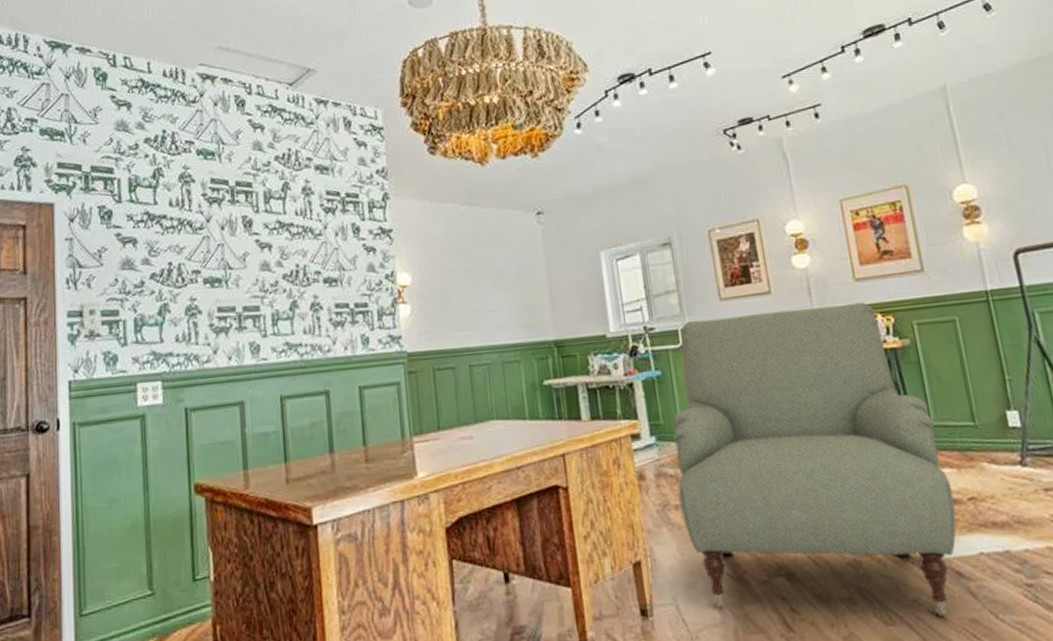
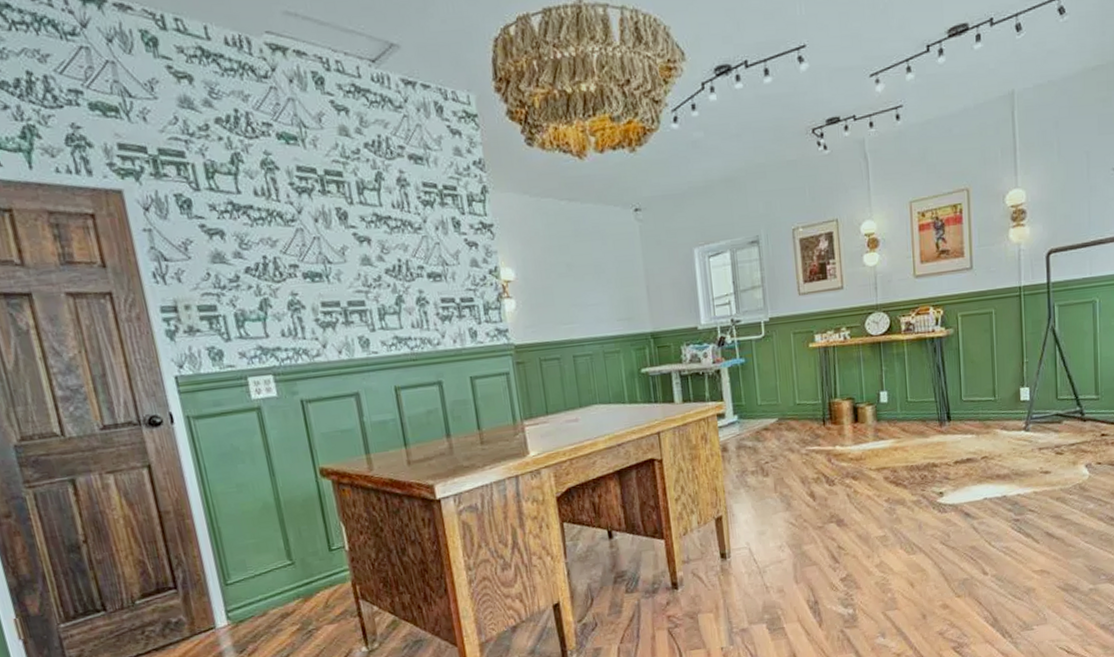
chair: present [672,302,957,617] -> none [752,296,971,549]

